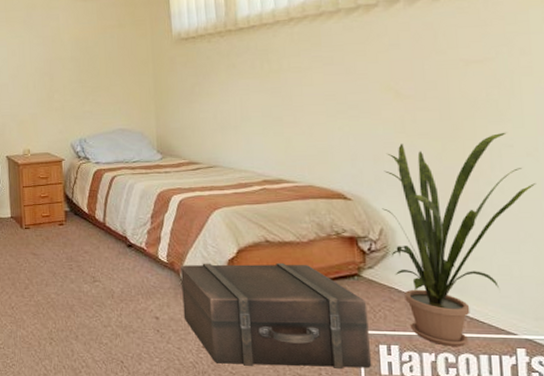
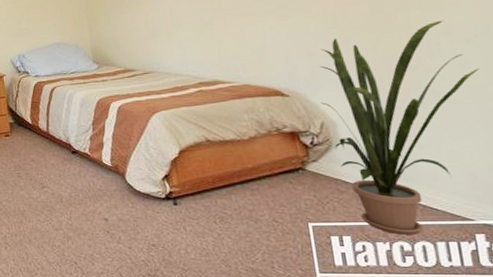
suitcase: present [181,262,372,369] -> none [125,160,325,262]

